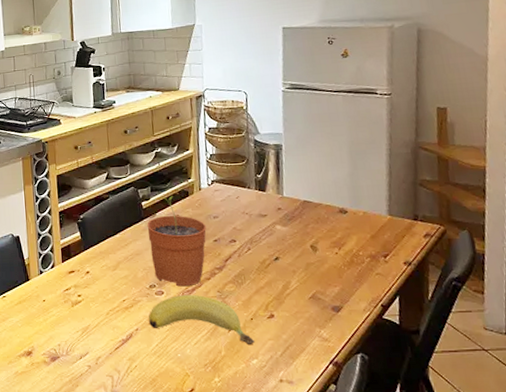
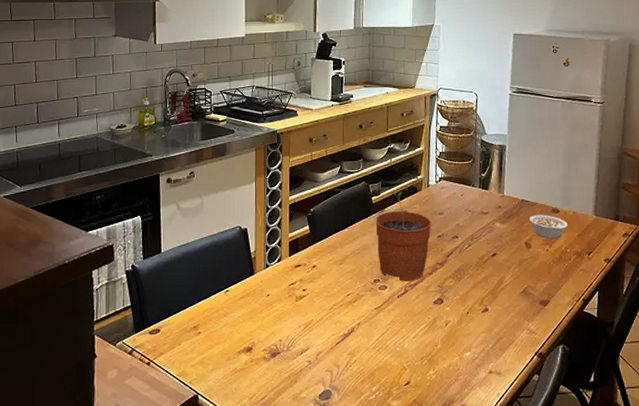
banana: present [149,294,256,345] -> none [371,289,470,339]
legume: none [314,216,359,241] -> present [529,215,568,239]

